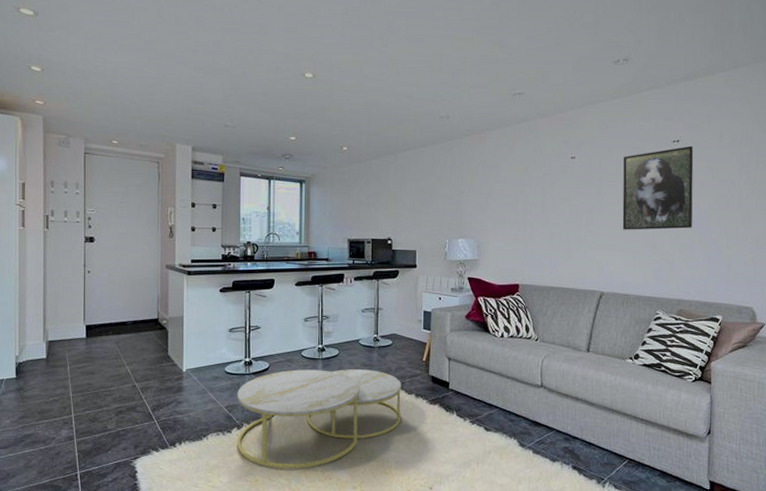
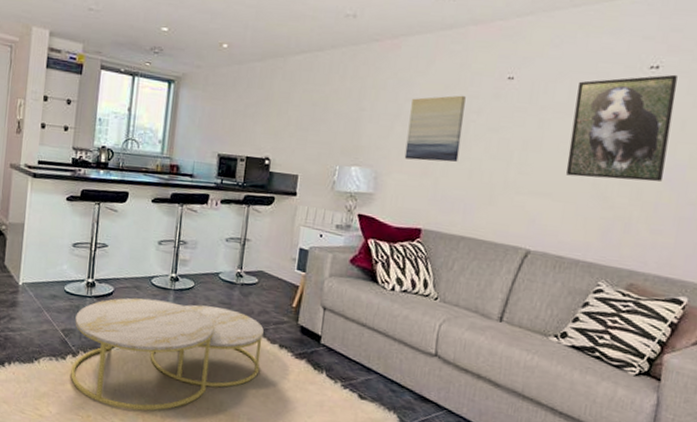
wall art: none [499,174,542,229] -> present [404,95,466,162]

